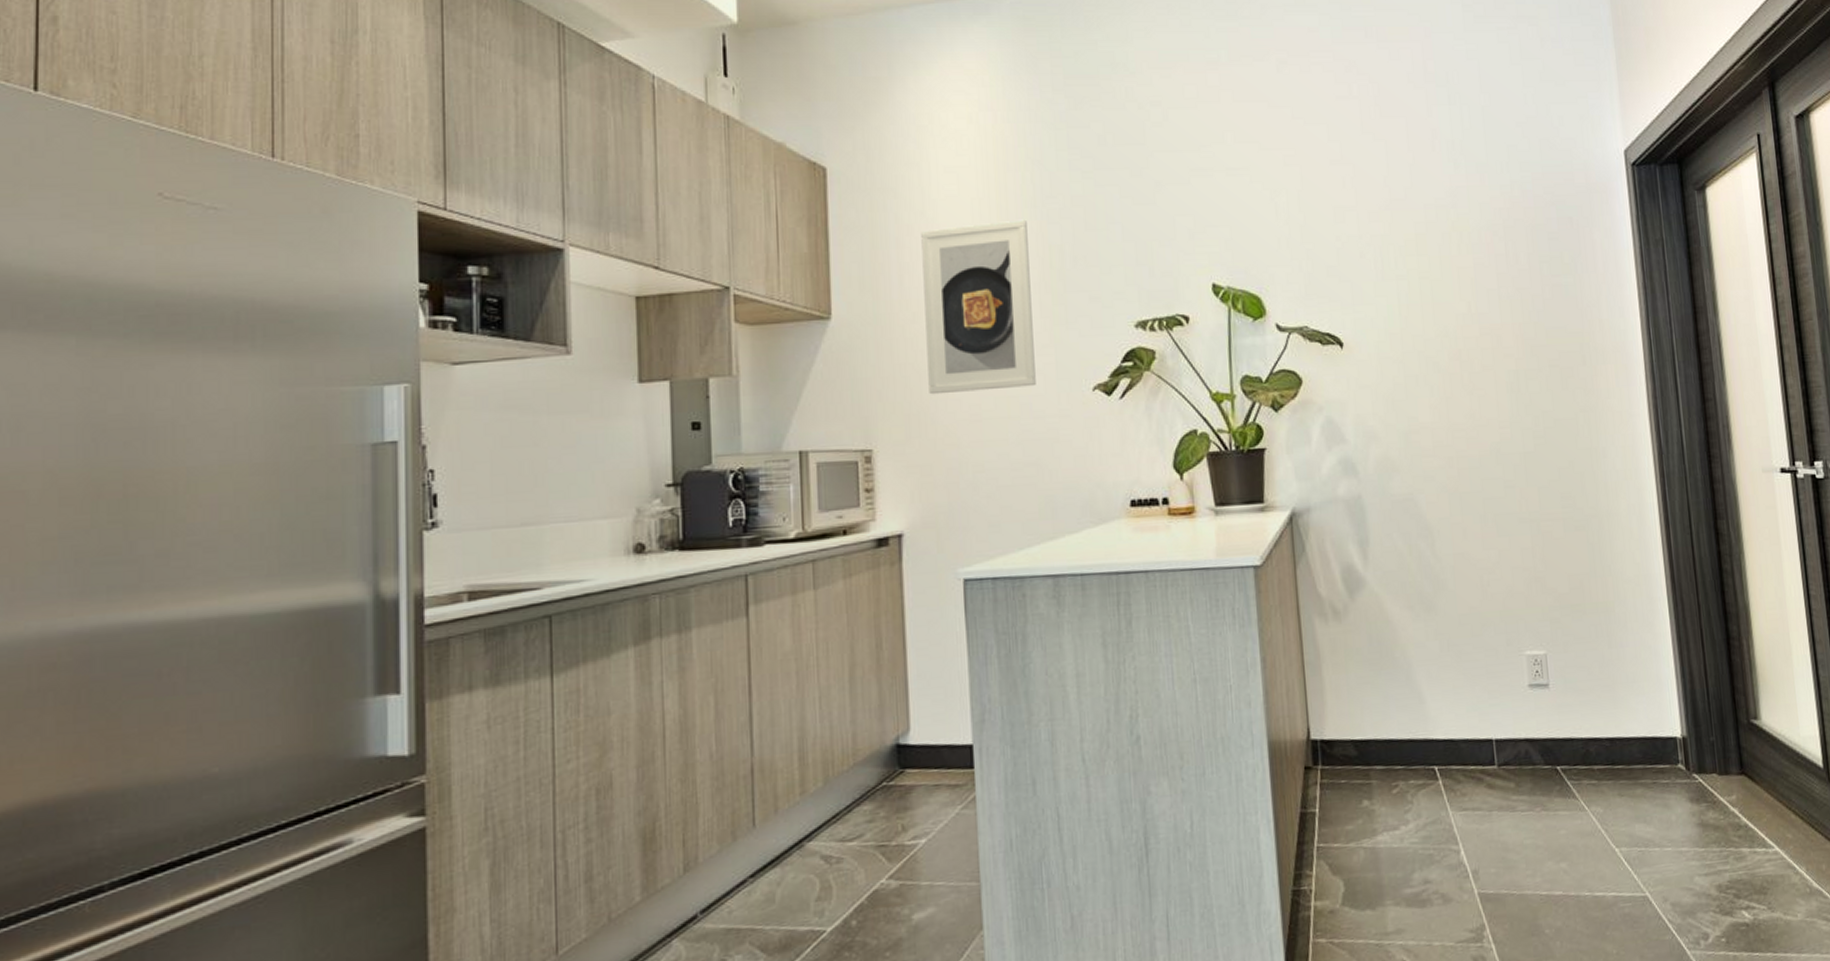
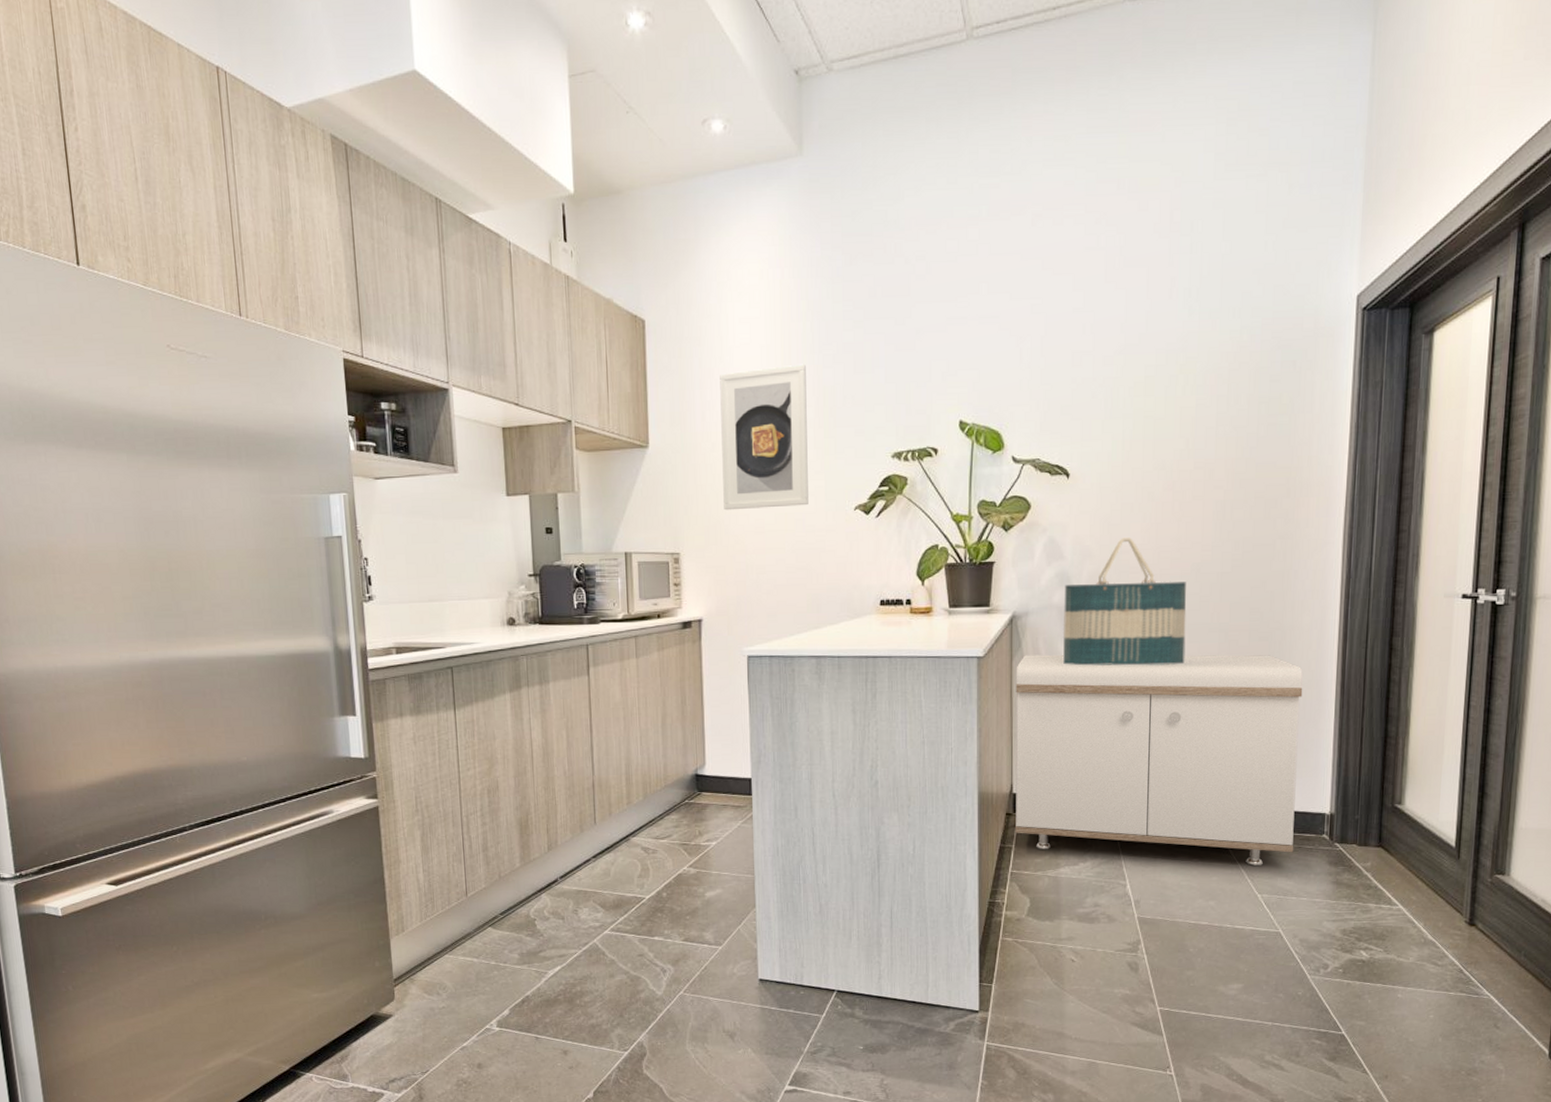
storage bench: none [1301,547,1649,812] -> present [1016,654,1303,866]
tote bag: none [1349,415,1496,571] -> present [1063,537,1187,666]

